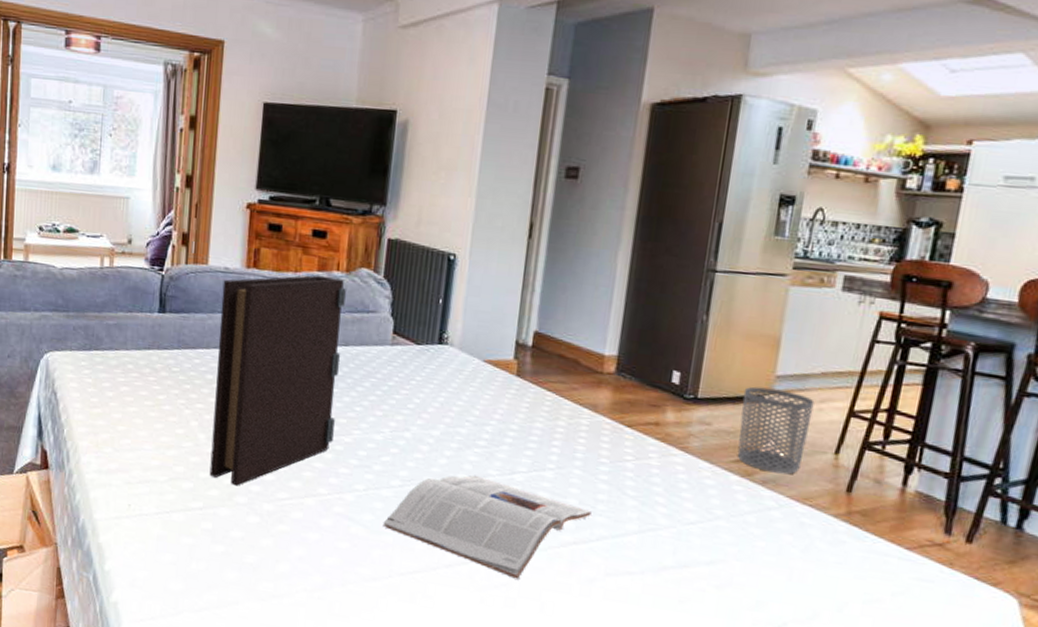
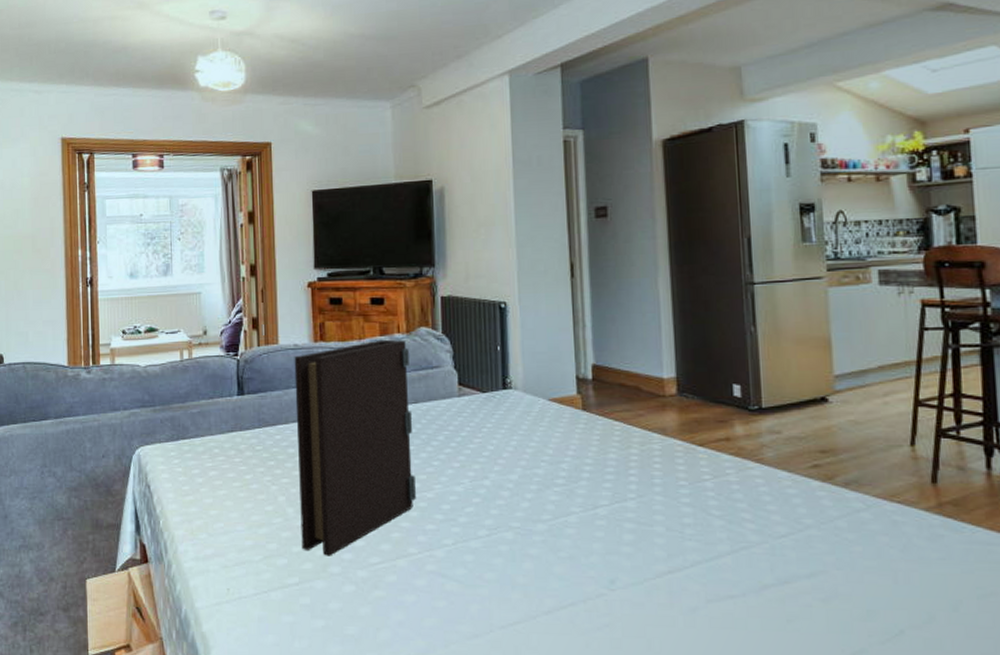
magazine: present [382,475,592,580] -> none [476,514,681,618]
waste bin: present [737,386,815,474] -> none [806,389,880,473]

